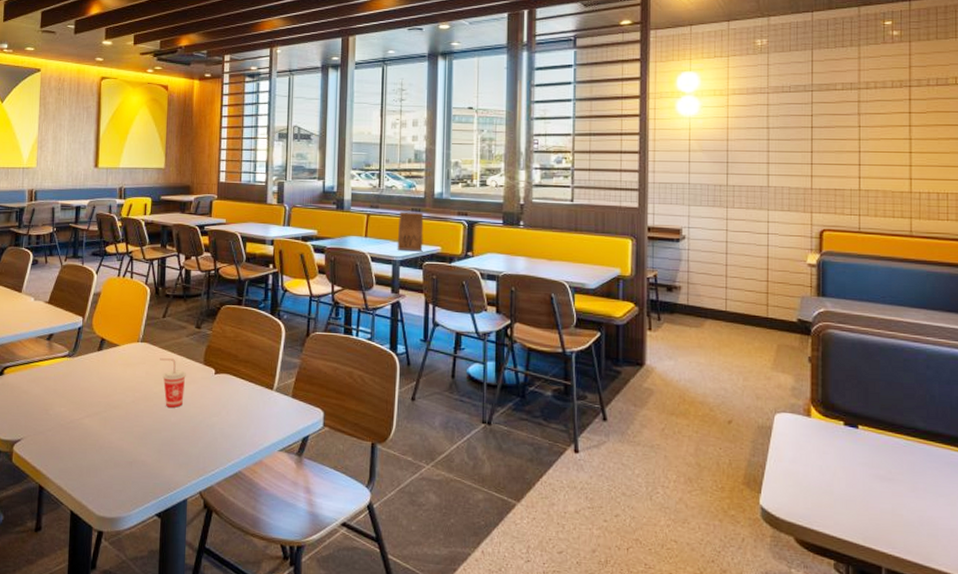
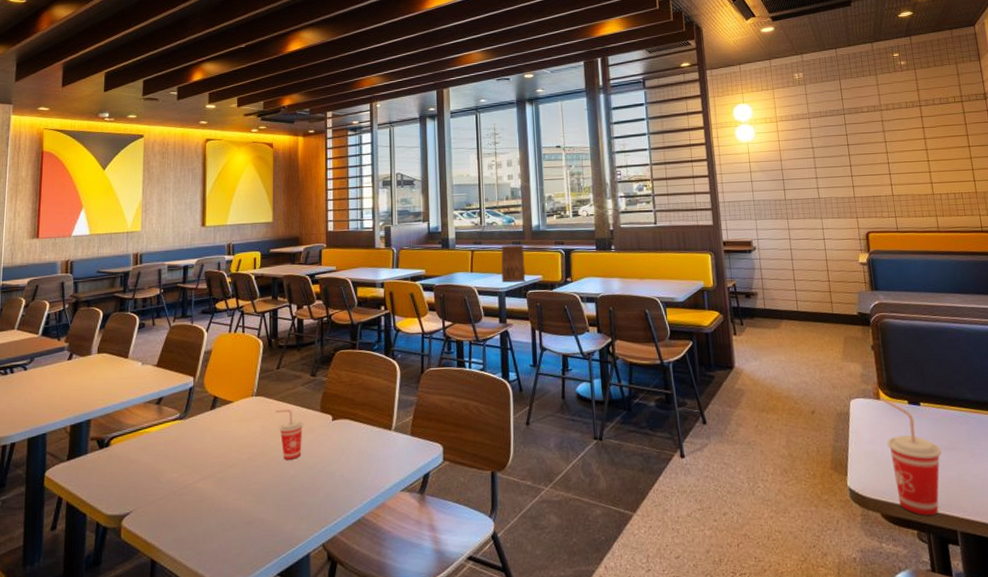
beverage cup: none [810,414,877,548] -> present [879,397,942,516]

